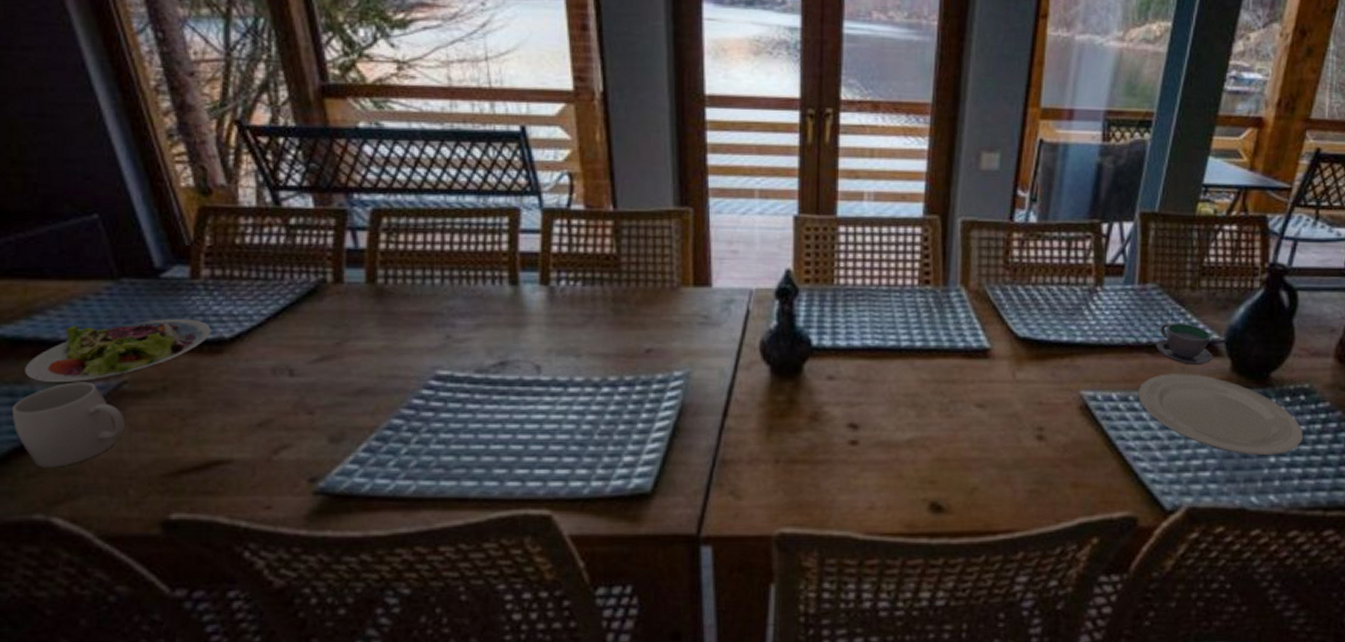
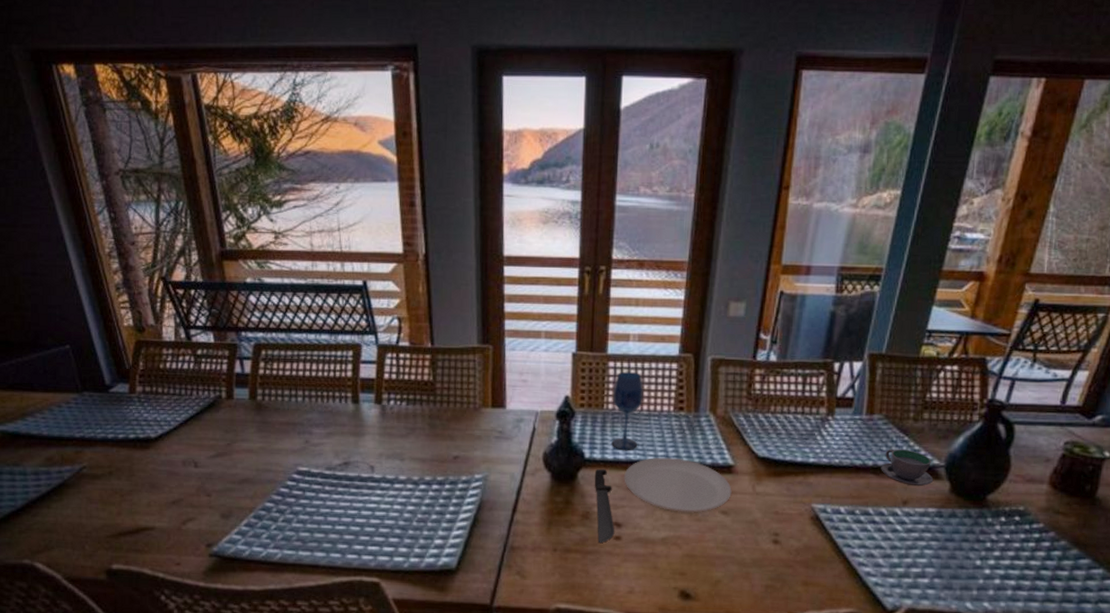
mug: present [11,382,126,468] -> none [11,466,85,527]
salad plate: present [25,319,211,382] -> none [20,422,142,466]
knife: none [824,359,851,449] -> present [594,469,615,543]
wineglass: none [844,237,883,335] -> present [611,371,645,451]
plate: none [860,341,988,408] -> present [624,457,732,513]
plate: present [1137,374,1303,456] -> none [863,492,1017,568]

